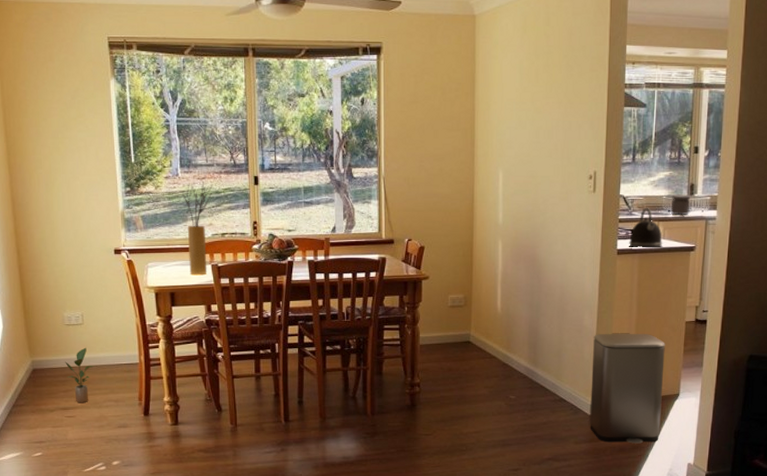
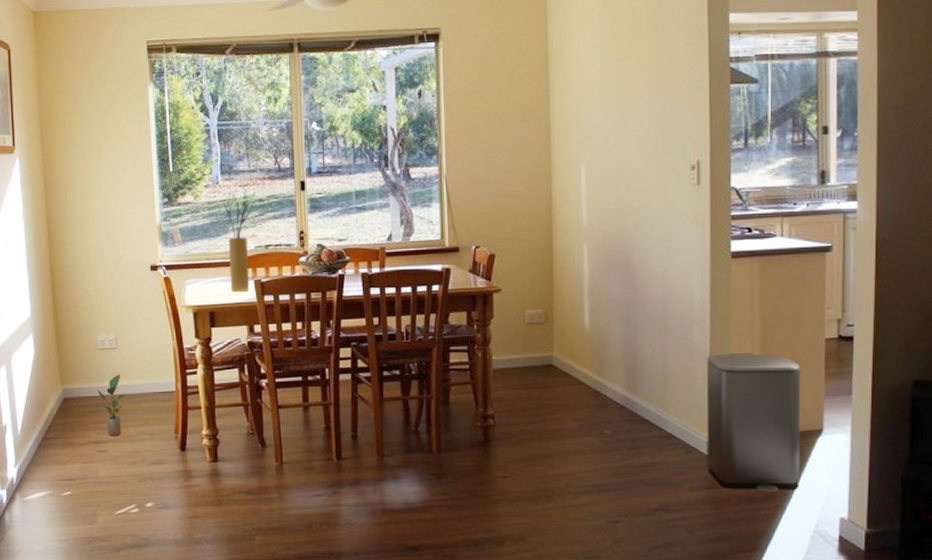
kettle: present [629,207,662,248] -> none [746,200,789,250]
jar: present [670,194,691,215] -> none [796,184,822,208]

